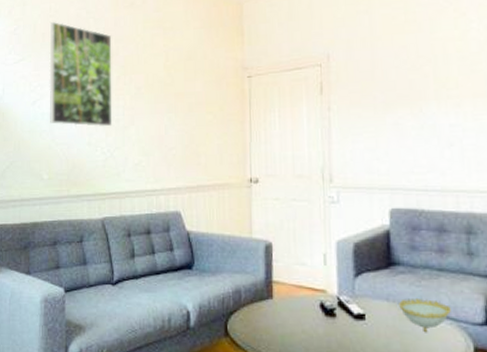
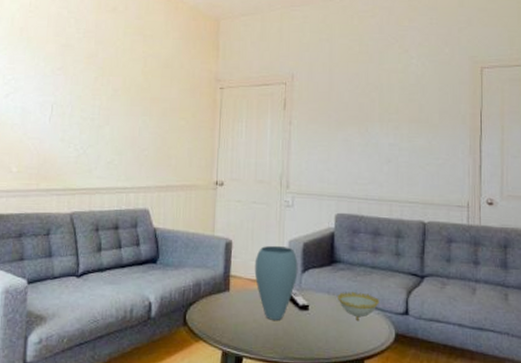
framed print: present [49,22,112,127] -> none [23,18,92,125]
vase: none [299,247,350,331] -> present [254,245,298,320]

